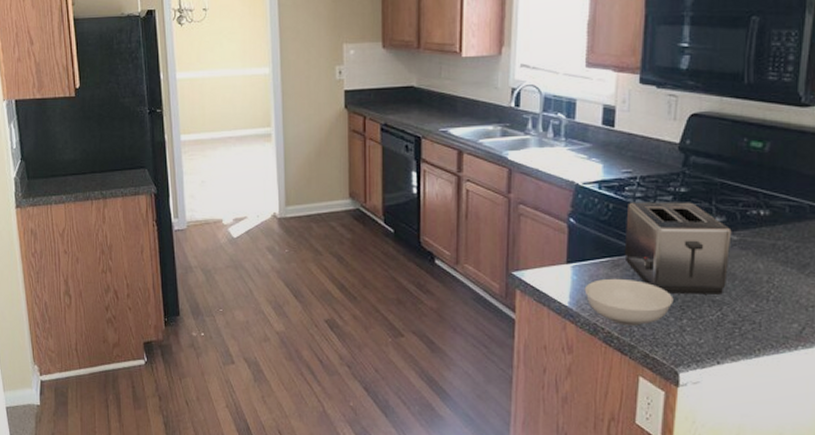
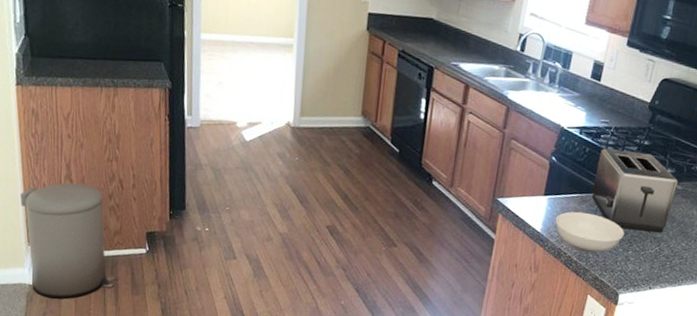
pedal bin: none [25,298,119,418] -> present [20,182,118,300]

